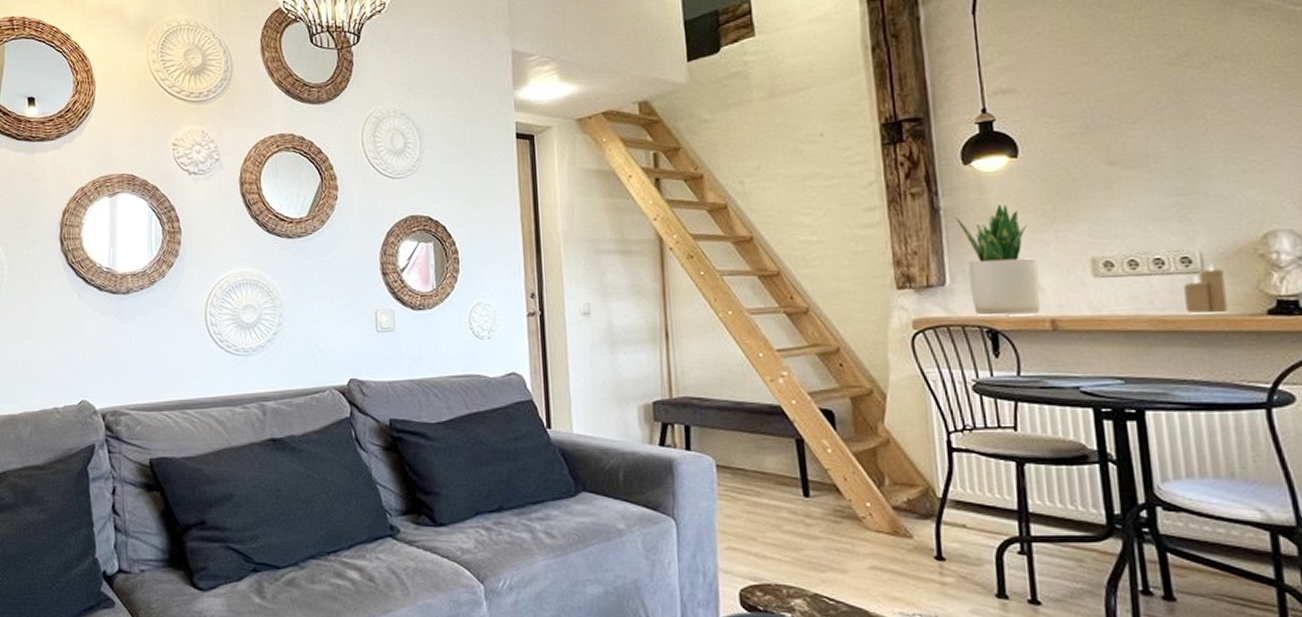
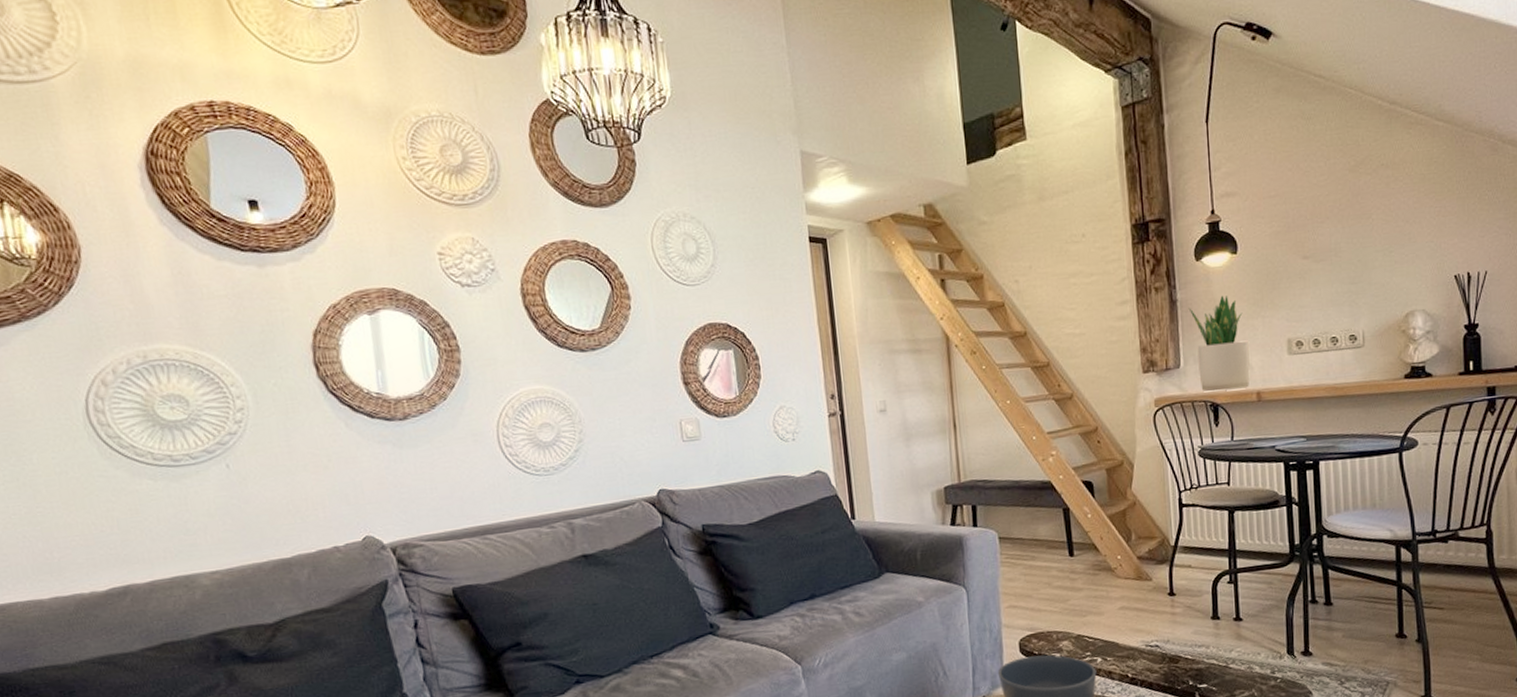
candle: present [1184,264,1228,313] -> none [1350,340,1379,380]

